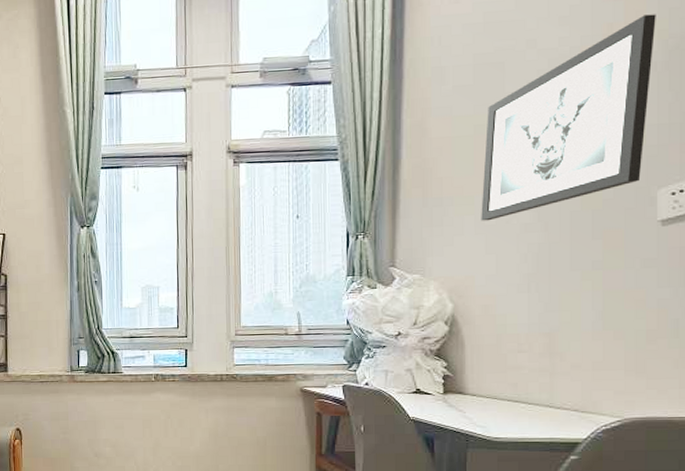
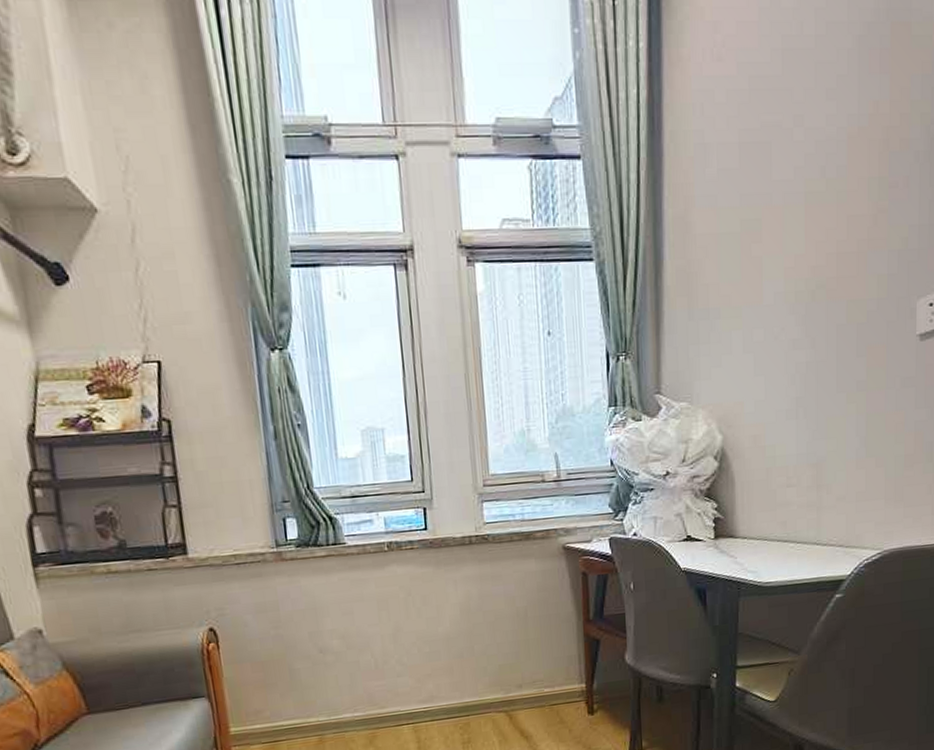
wall art: present [481,14,656,221] -> none [749,93,920,337]

